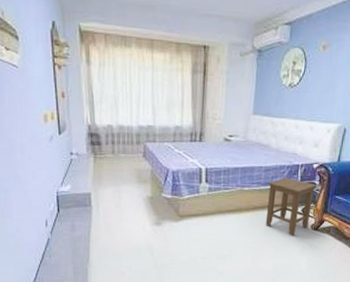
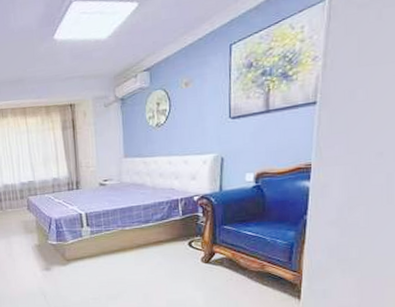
stool: present [265,177,316,236] -> none [148,213,200,271]

